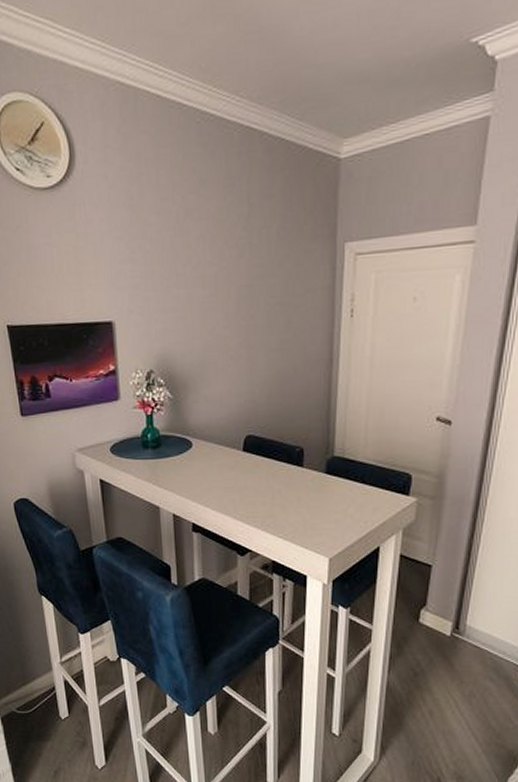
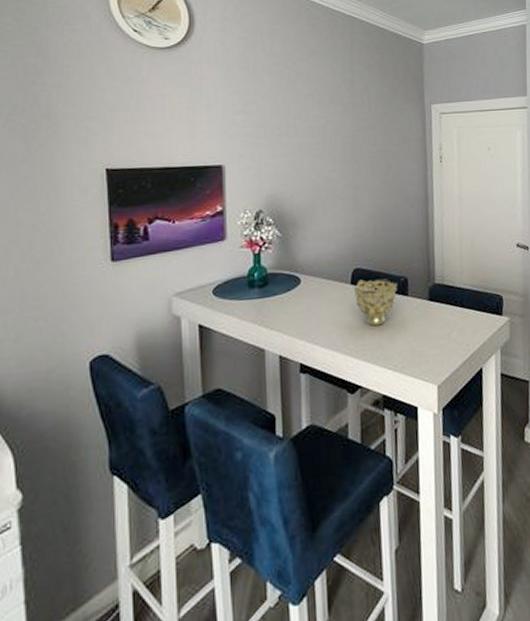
decorative bowl: none [245,447,293,495] -> present [353,278,398,327]

